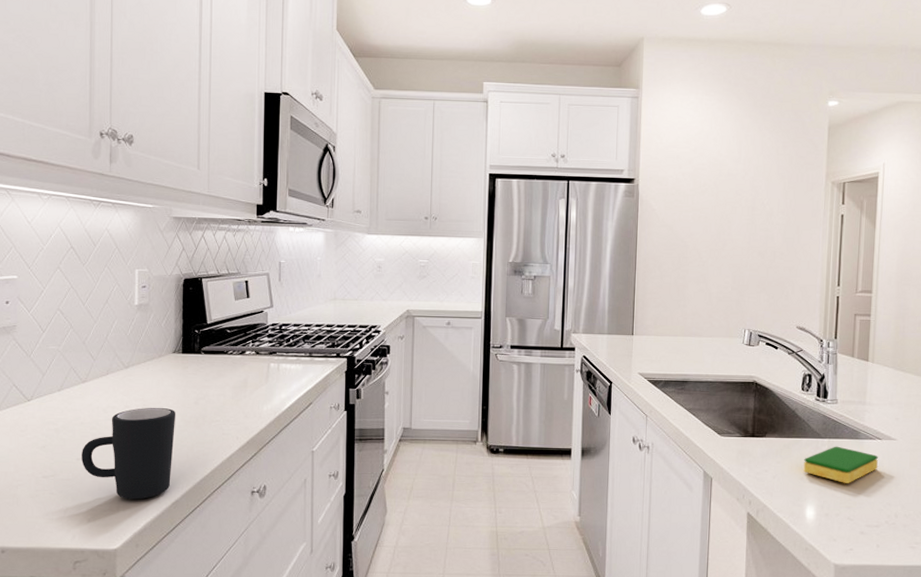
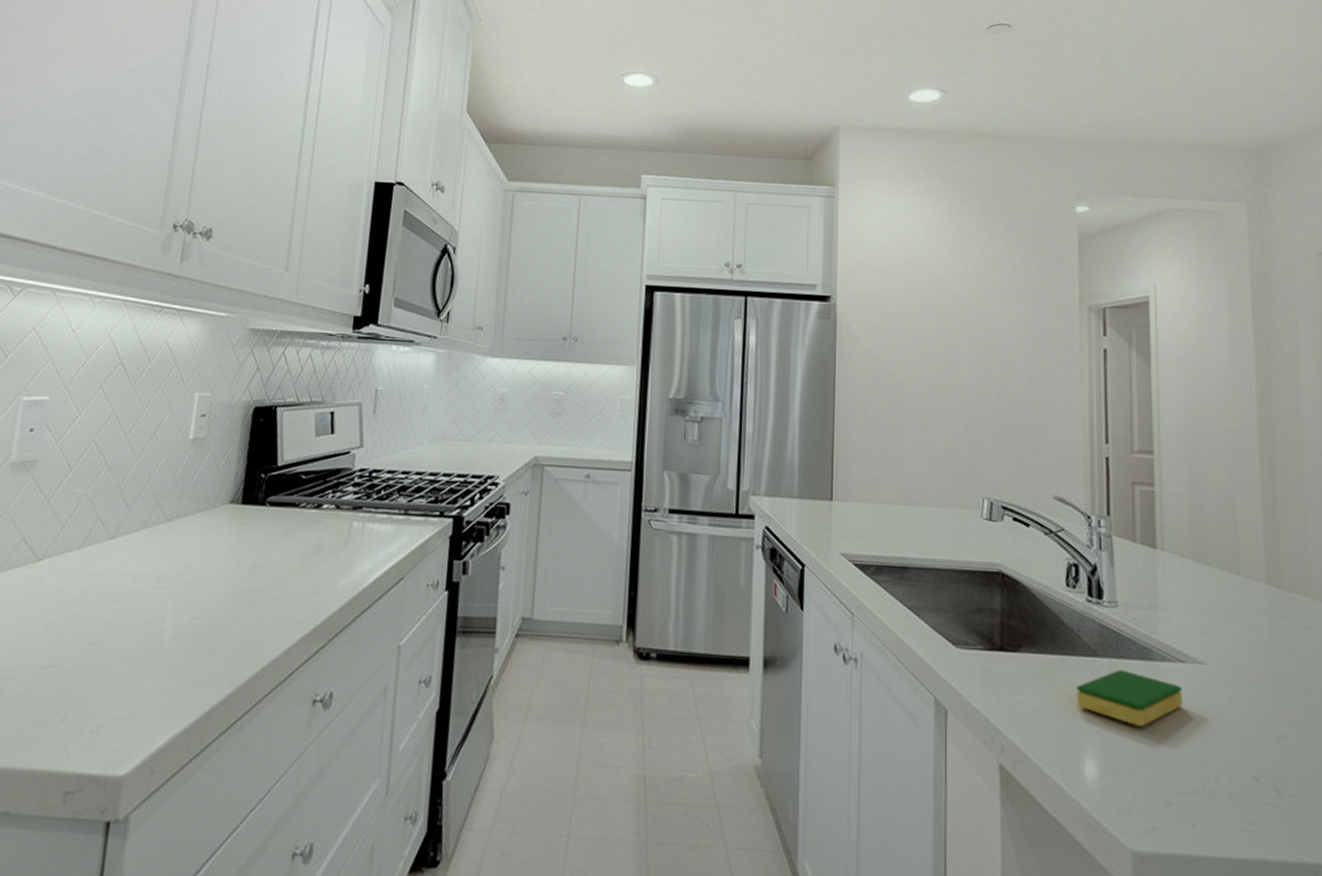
mug: present [82,407,176,500] -> none [94,575,225,705]

